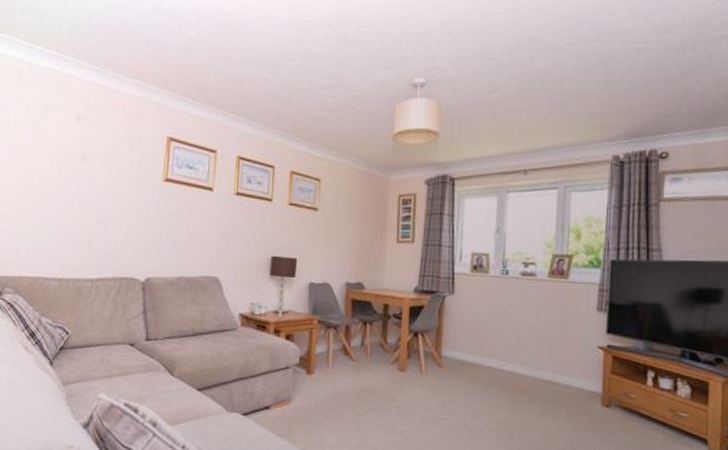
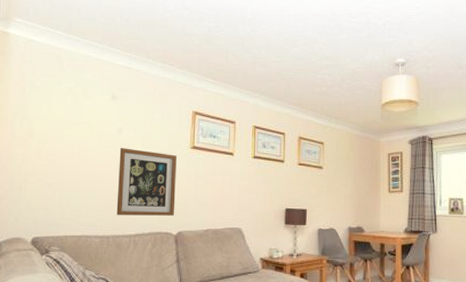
wall art: none [77,178,147,259] -> present [116,148,177,216]

